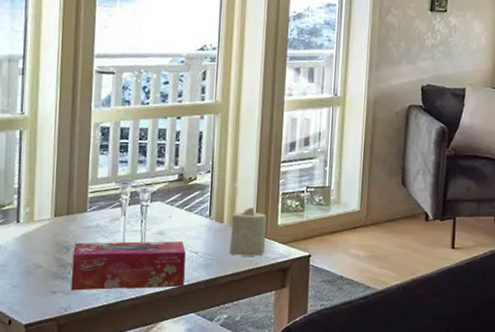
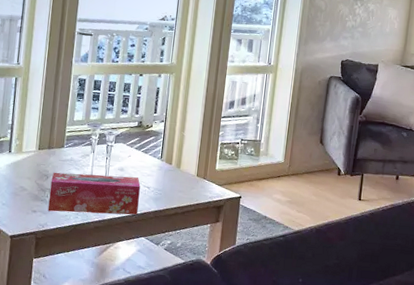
candle: present [229,208,267,256] -> none [175,153,208,194]

